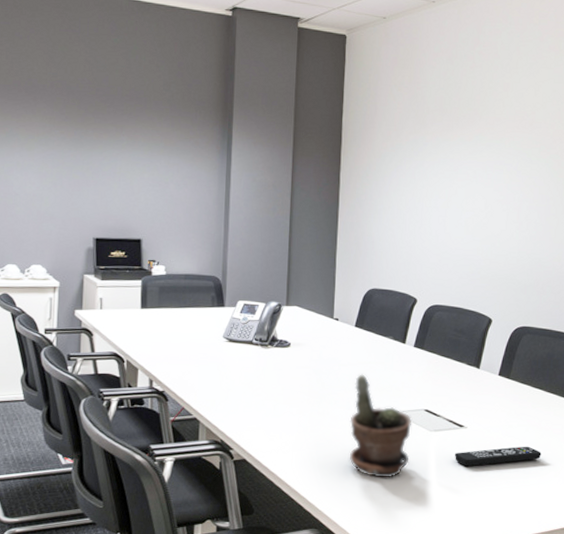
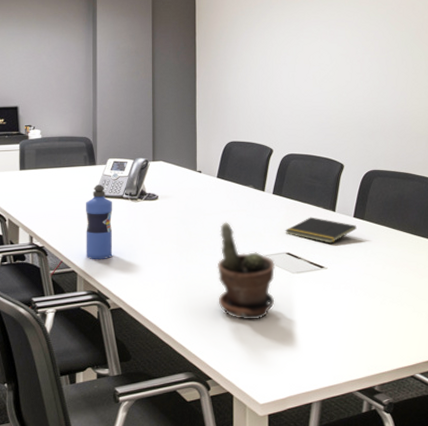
water bottle: none [209,328,241,408] -> present [85,185,113,260]
notepad: none [424,373,501,402] -> present [285,217,357,244]
remote control: present [455,446,542,467] -> none [318,283,399,306]

